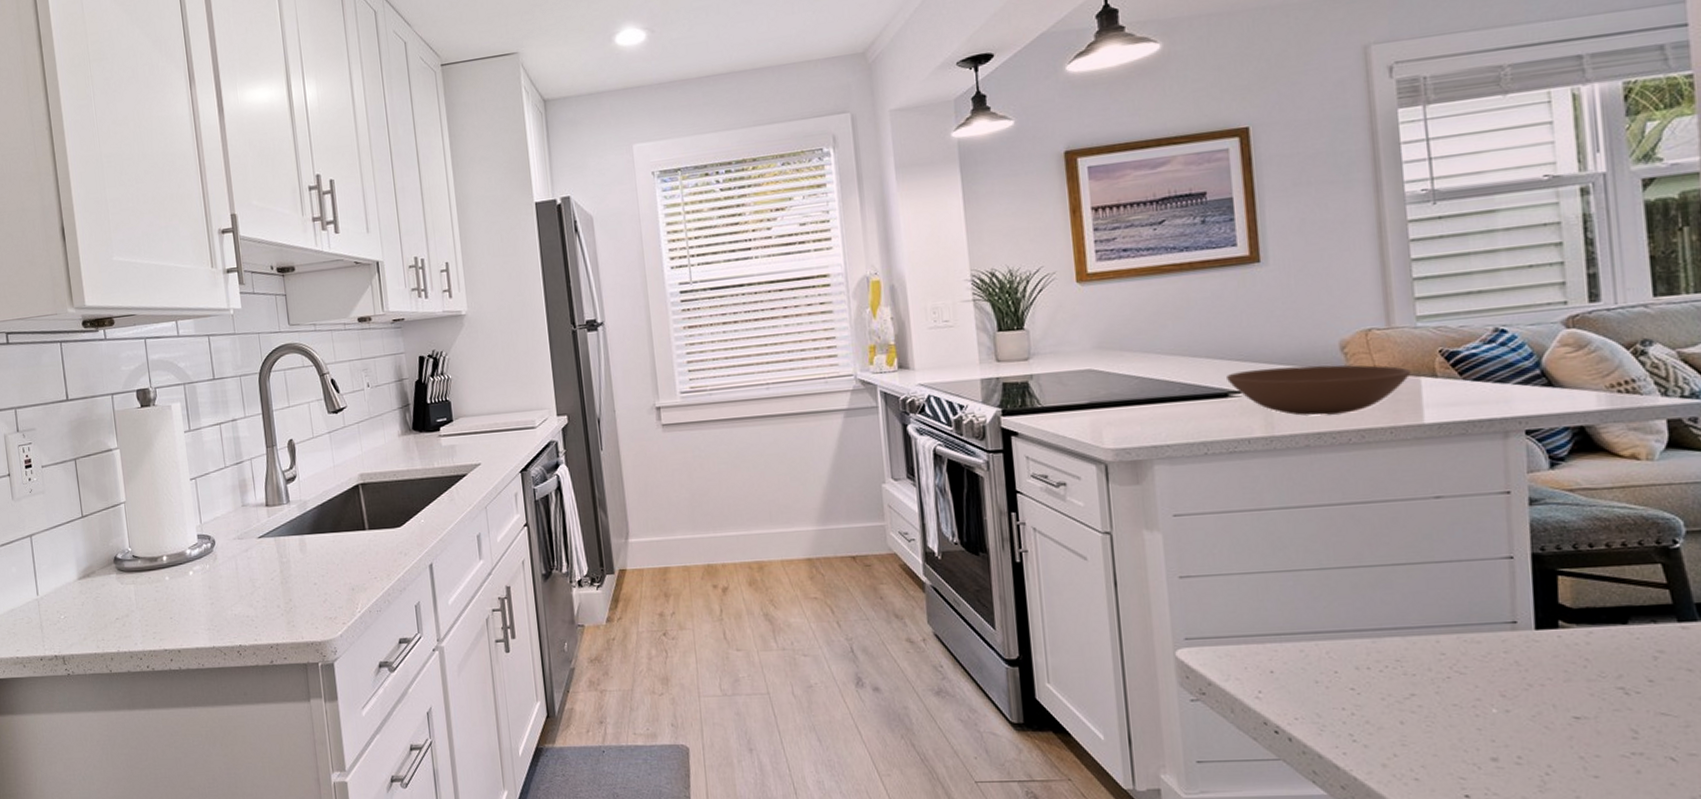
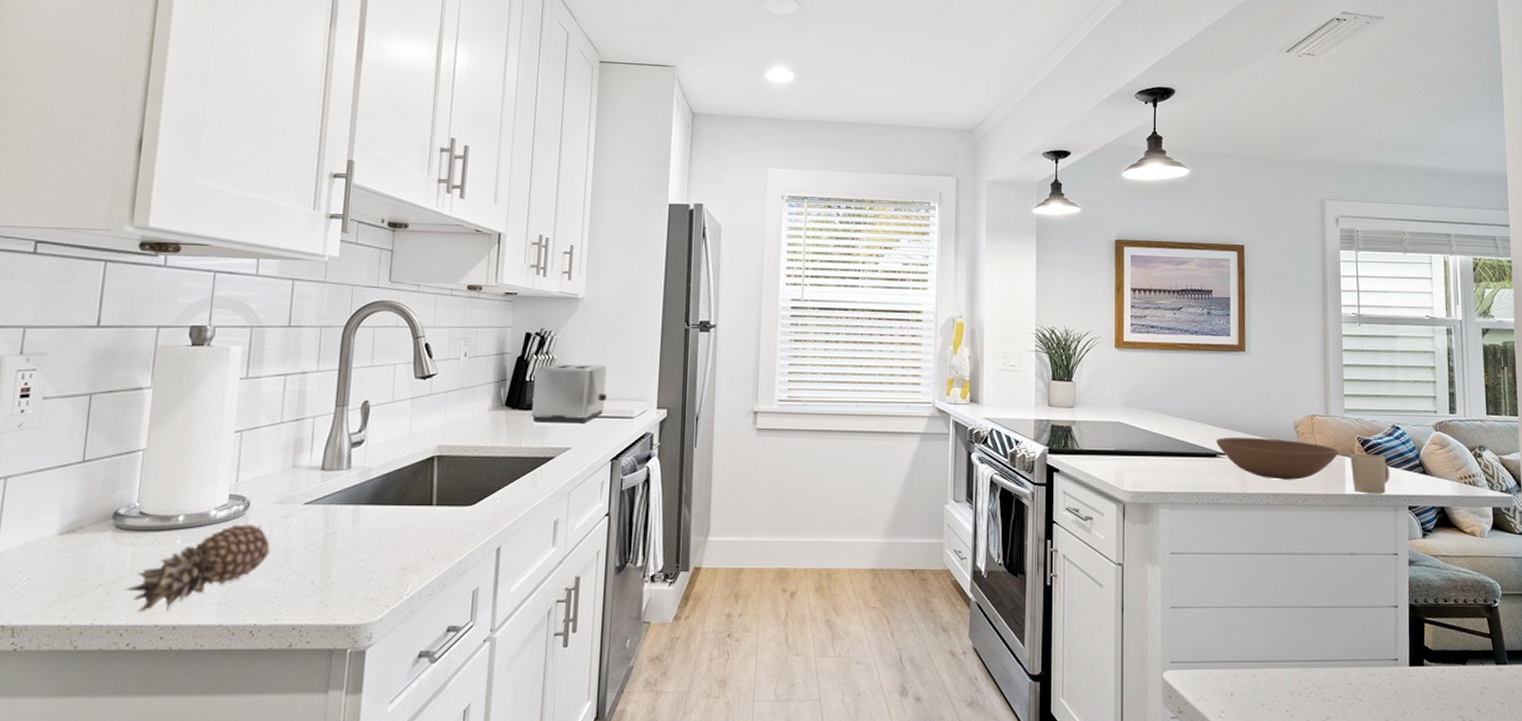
fruit: none [135,559,239,639] -> present [123,524,270,612]
toaster: none [433,378,507,443] -> present [532,364,608,424]
mug: none [1428,369,1494,421] -> present [1350,454,1390,494]

